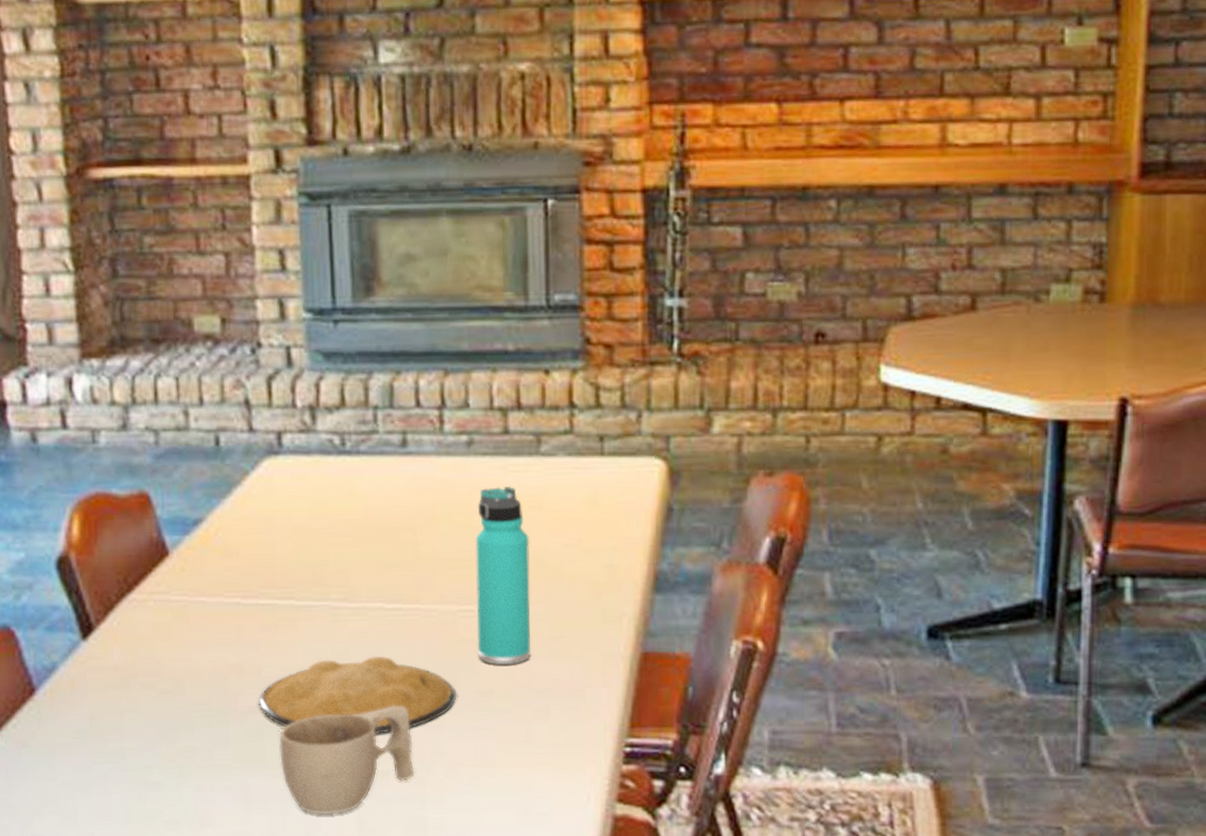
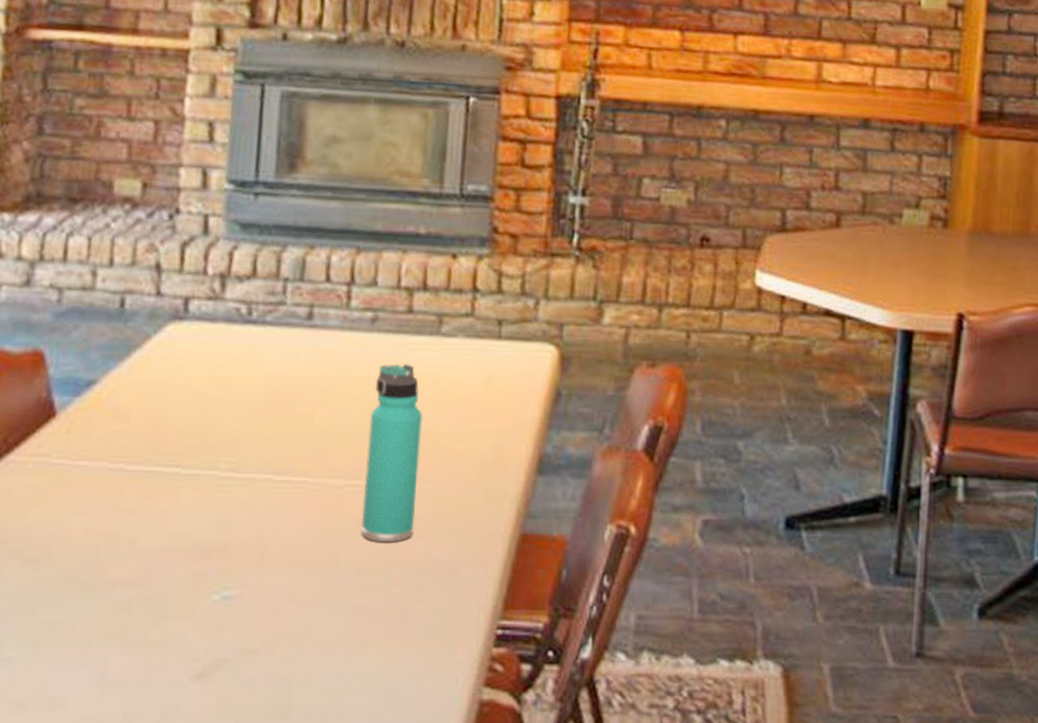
plate: present [259,655,457,736] -> none [130,528,336,613]
cup: present [279,706,415,815] -> none [144,581,286,697]

